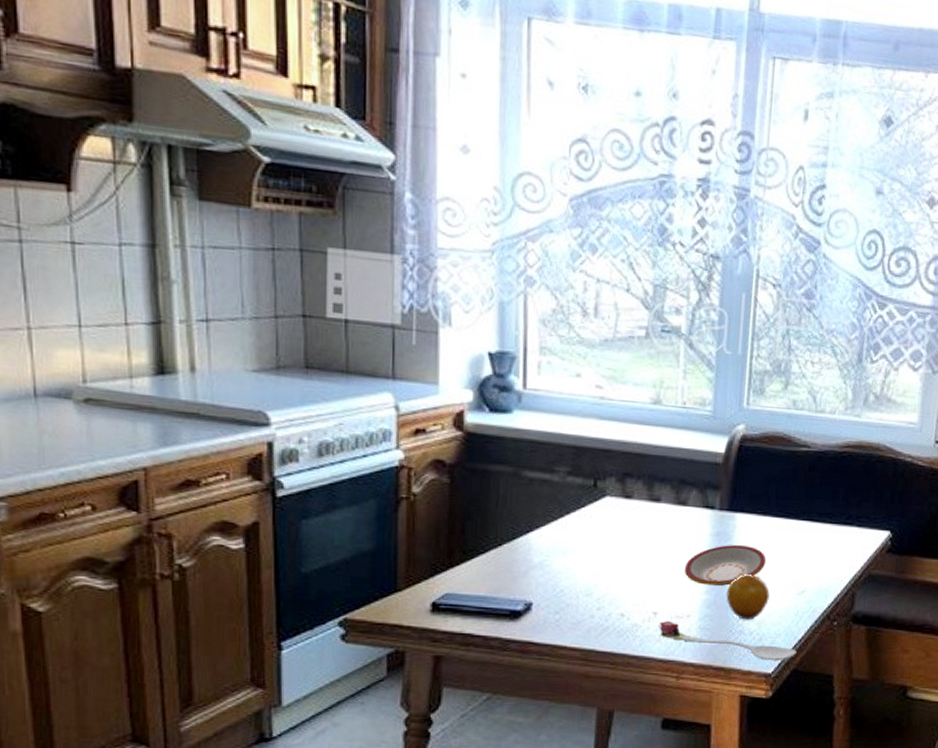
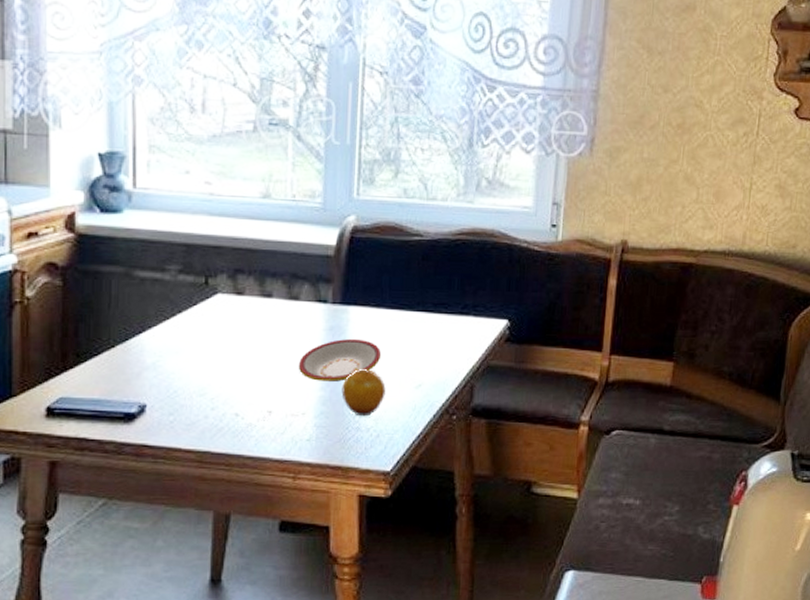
spoon: present [658,621,796,661] -> none [274,420,415,458]

